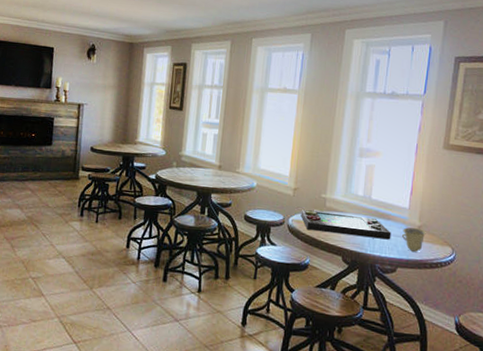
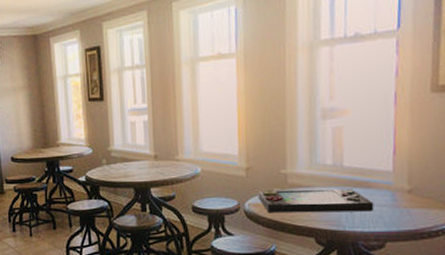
cup: present [402,227,426,252] -> none [388,192,419,221]

